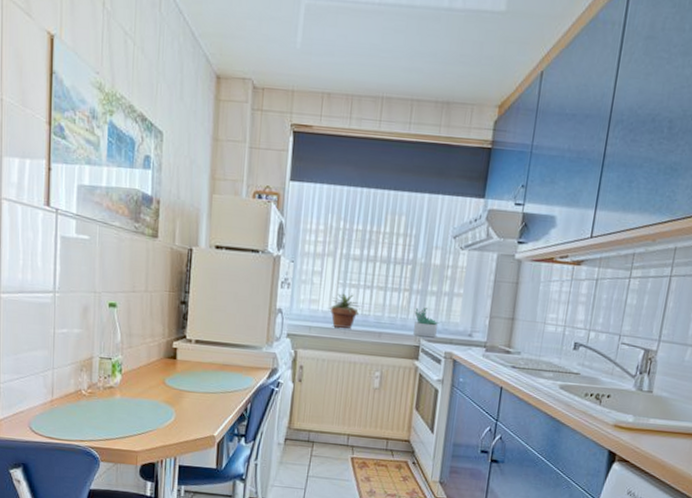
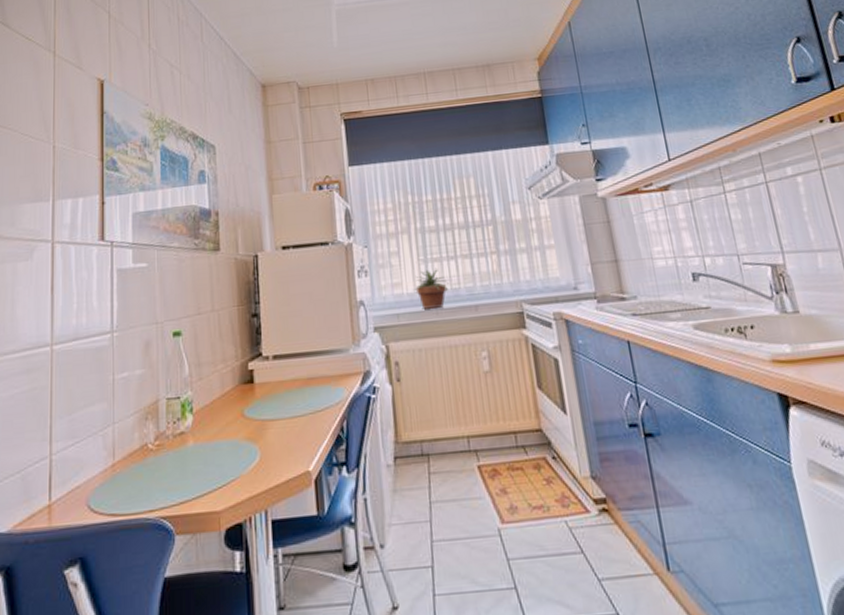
succulent plant: present [413,308,439,338] -> none [508,268,538,301]

